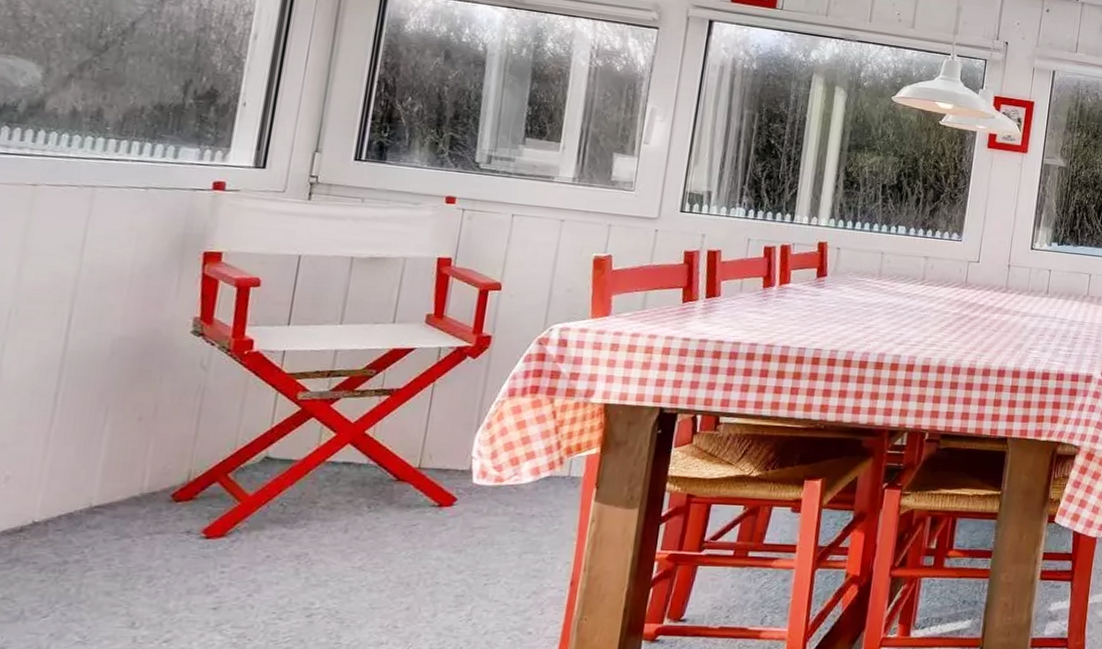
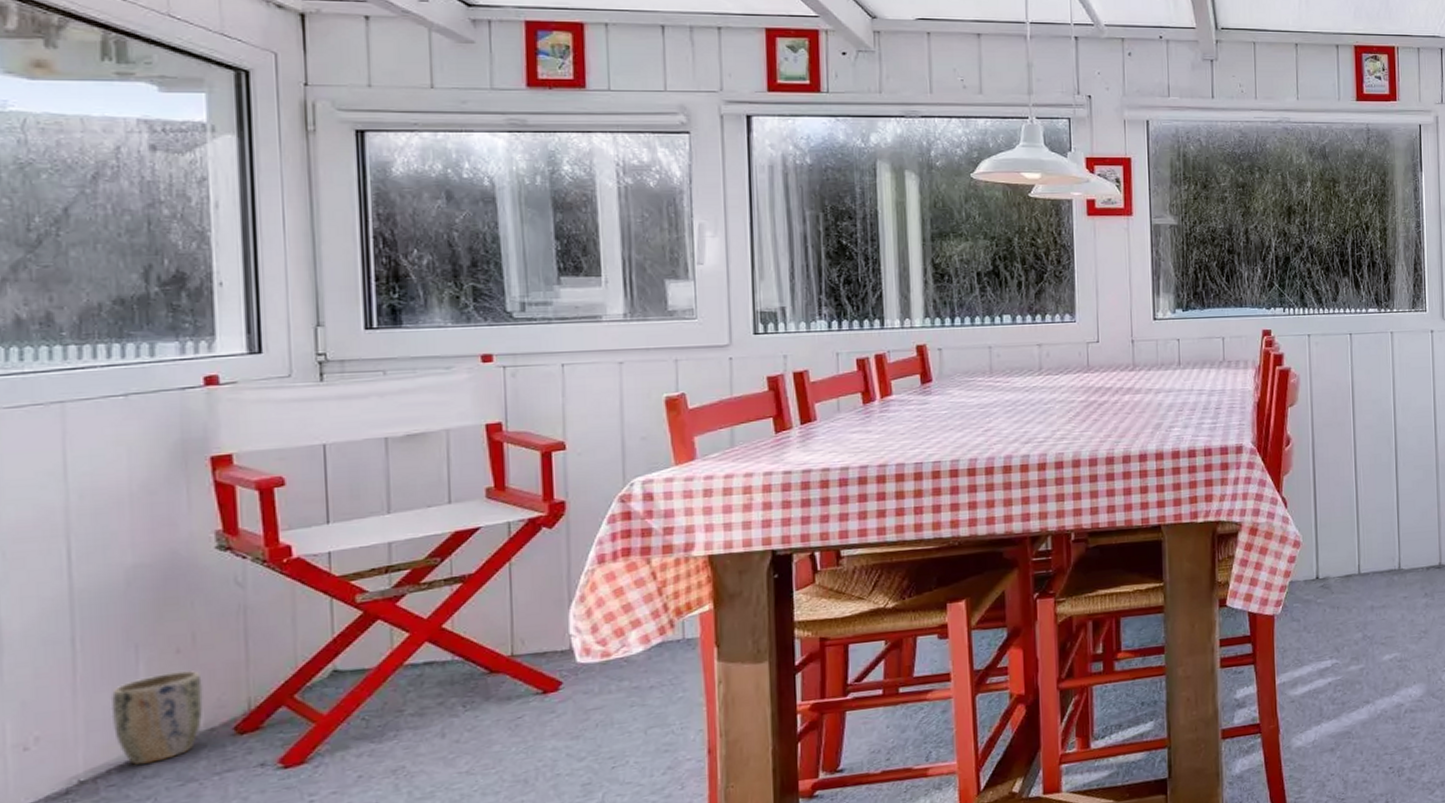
plant pot: none [72,437,156,515] -> present [110,670,204,765]

